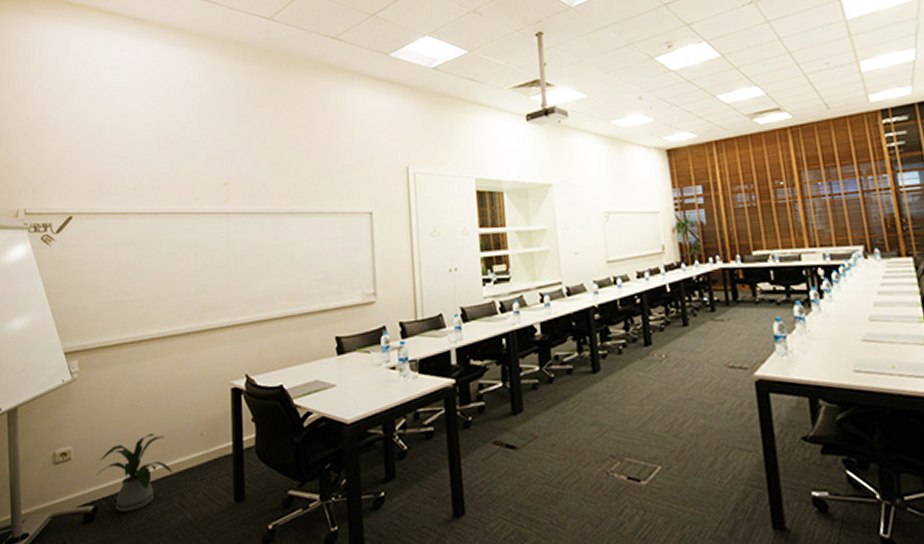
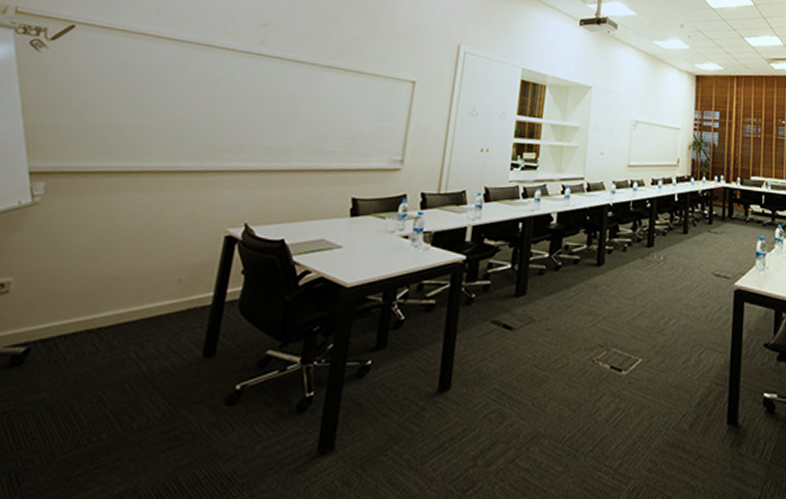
house plant: present [96,433,172,513] -> none [37,273,136,358]

